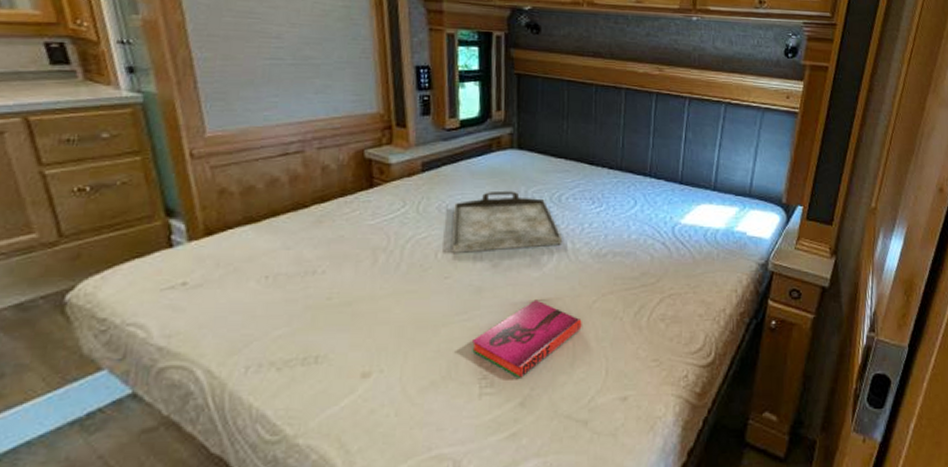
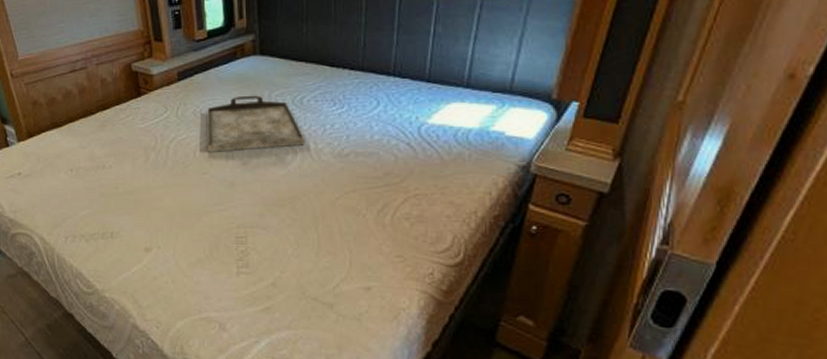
hardback book: present [472,299,582,378] -> none [229,195,326,262]

